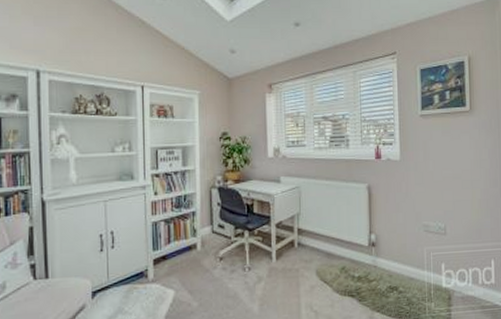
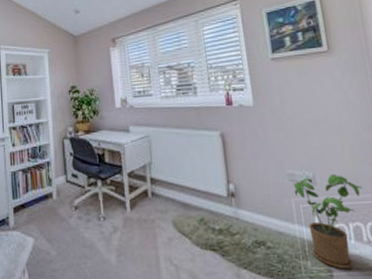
house plant: none [427,225,483,309] -> present [293,173,362,270]

